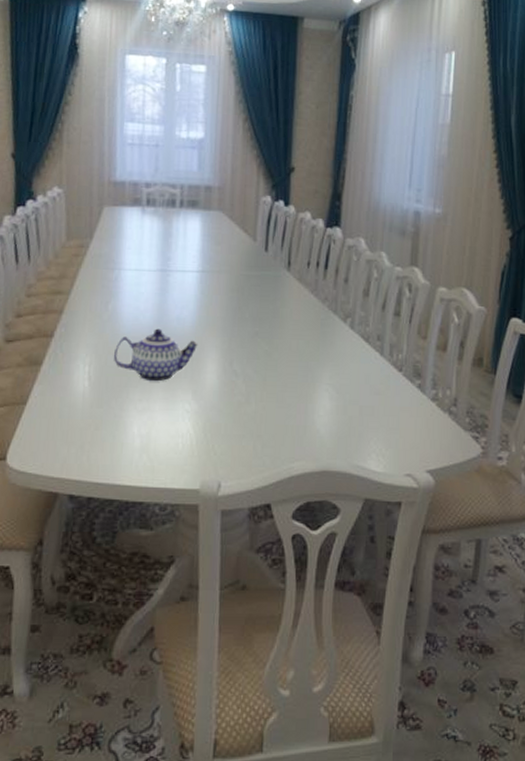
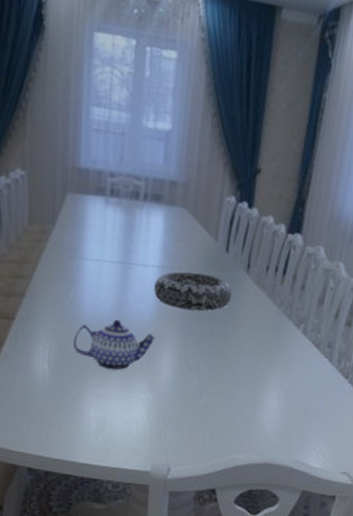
decorative bowl: none [194,274,274,313] -> present [154,271,232,312]

